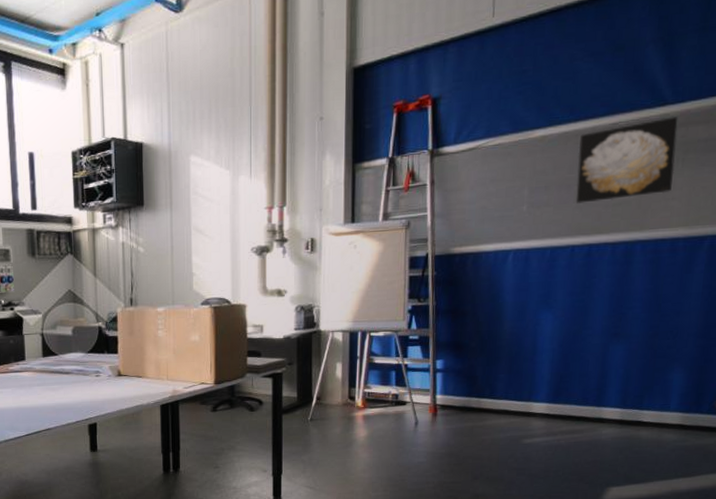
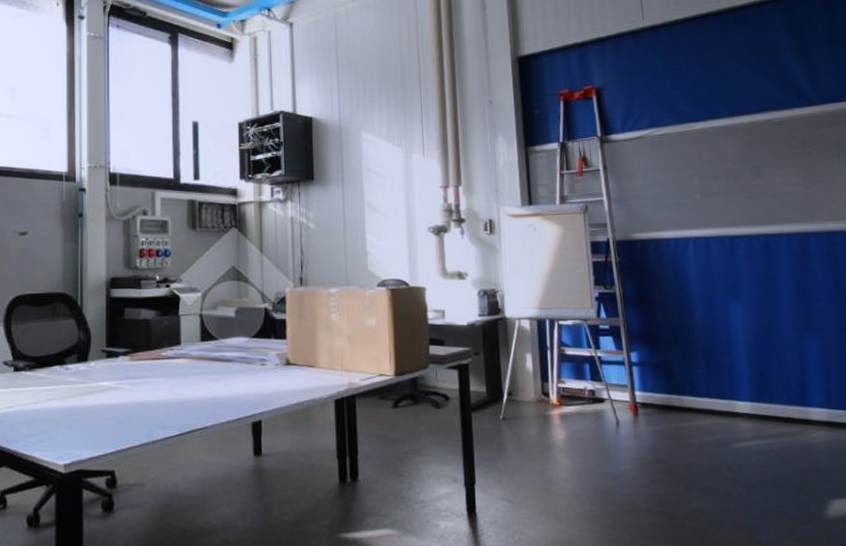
wall art: present [575,116,678,203] -> none [739,115,833,194]

